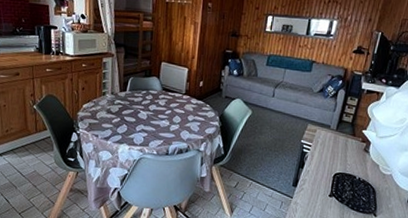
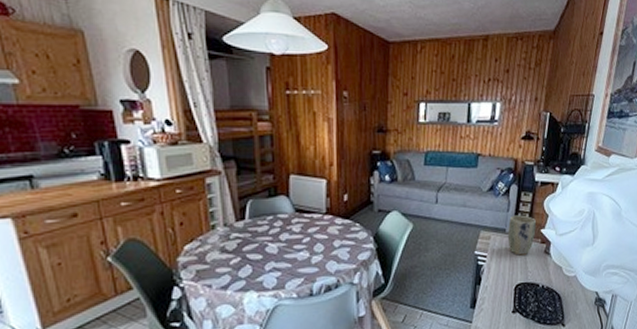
plant pot: none [331,115,359,150] -> present [507,215,536,256]

